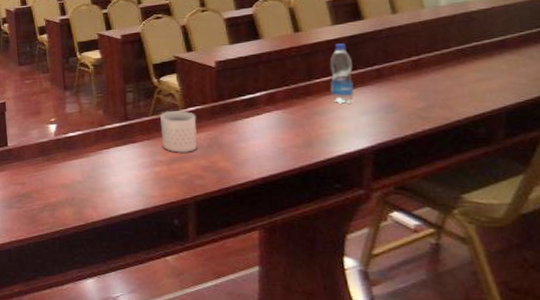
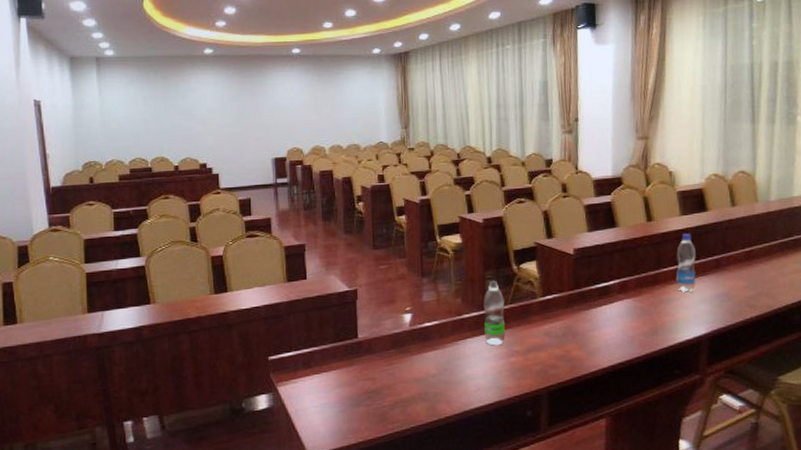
bottle: none [124,93,149,156] -> present [483,280,506,346]
mug: present [159,111,198,153] -> none [517,299,554,343]

